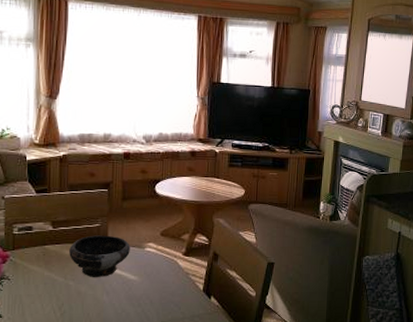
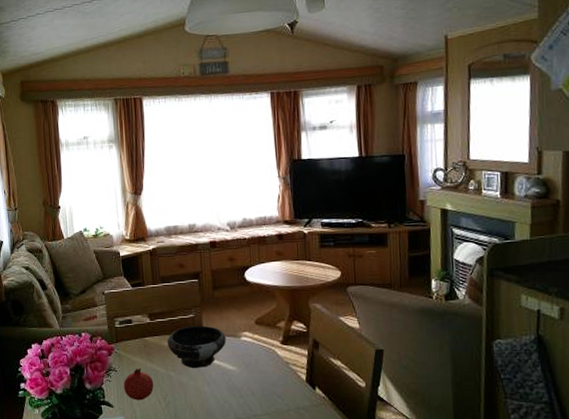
fruit: none [15,276,50,310] -> present [123,367,154,400]

